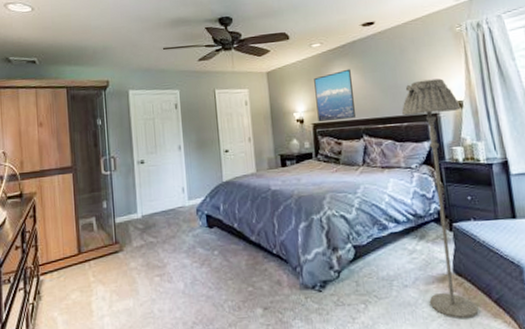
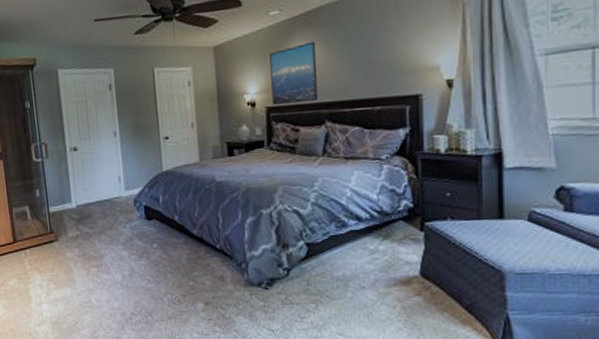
floor lamp: present [401,78,479,319] -> none [374,52,450,324]

